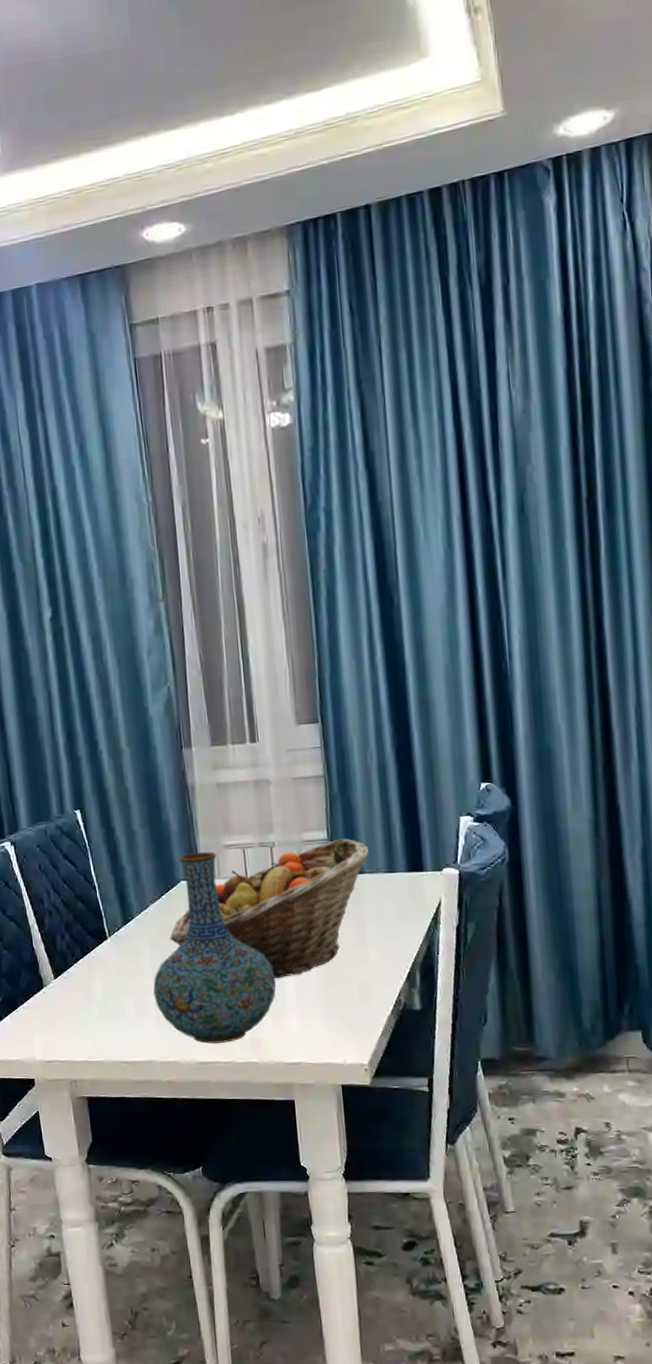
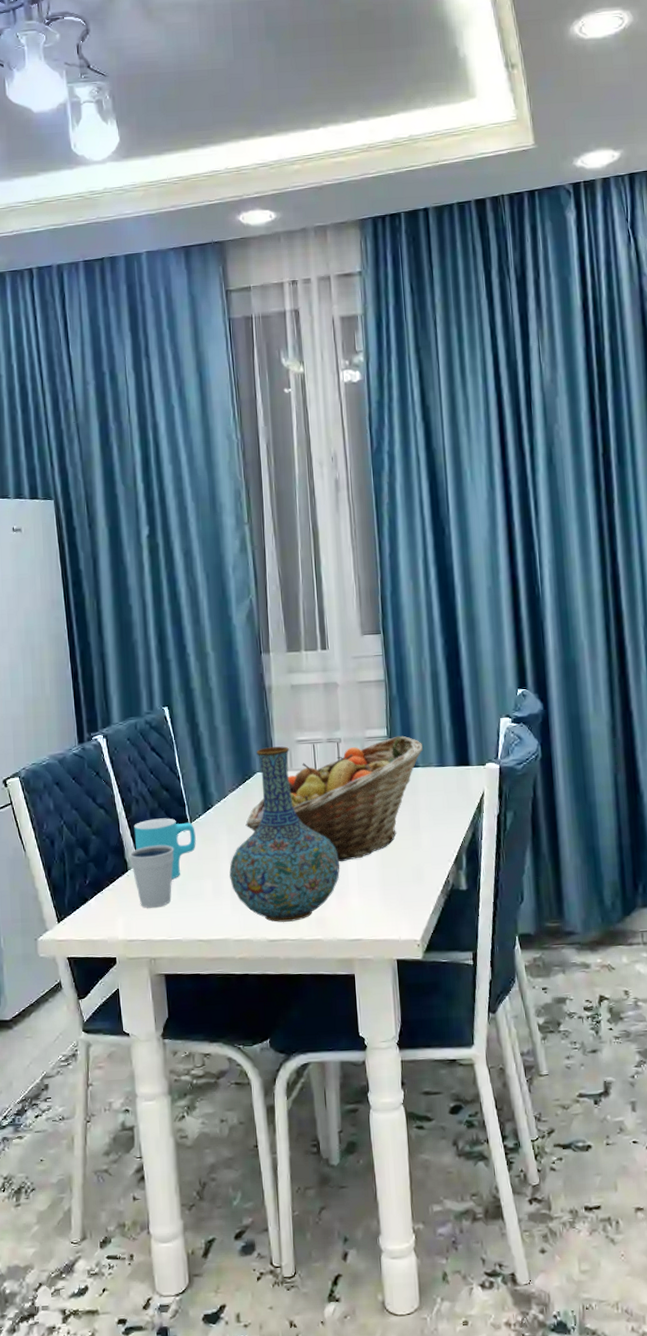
cup: none [43,960,93,1027] -> present [129,845,174,908]
cup: none [48,931,116,998] -> present [134,818,196,880]

